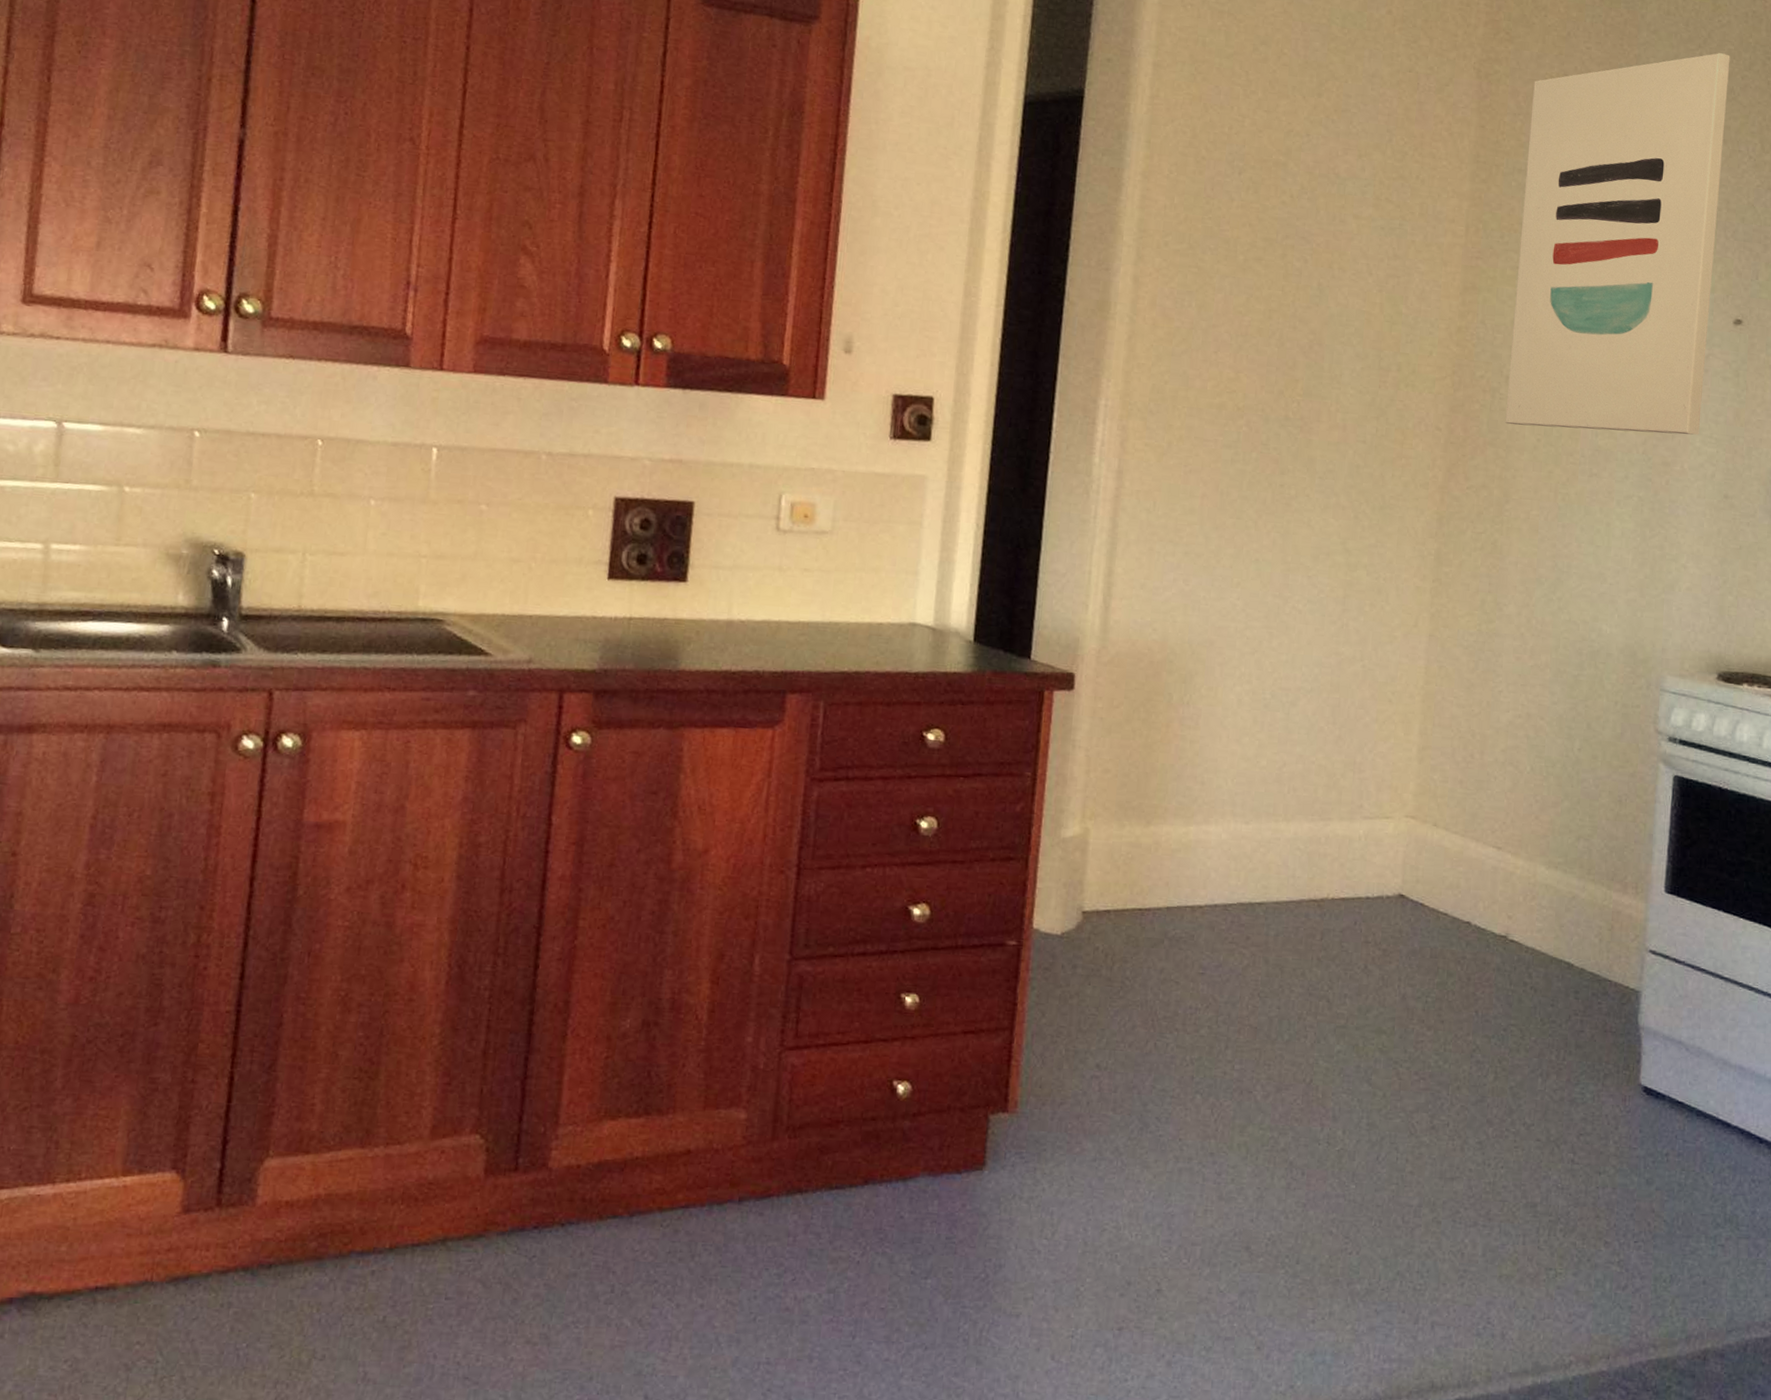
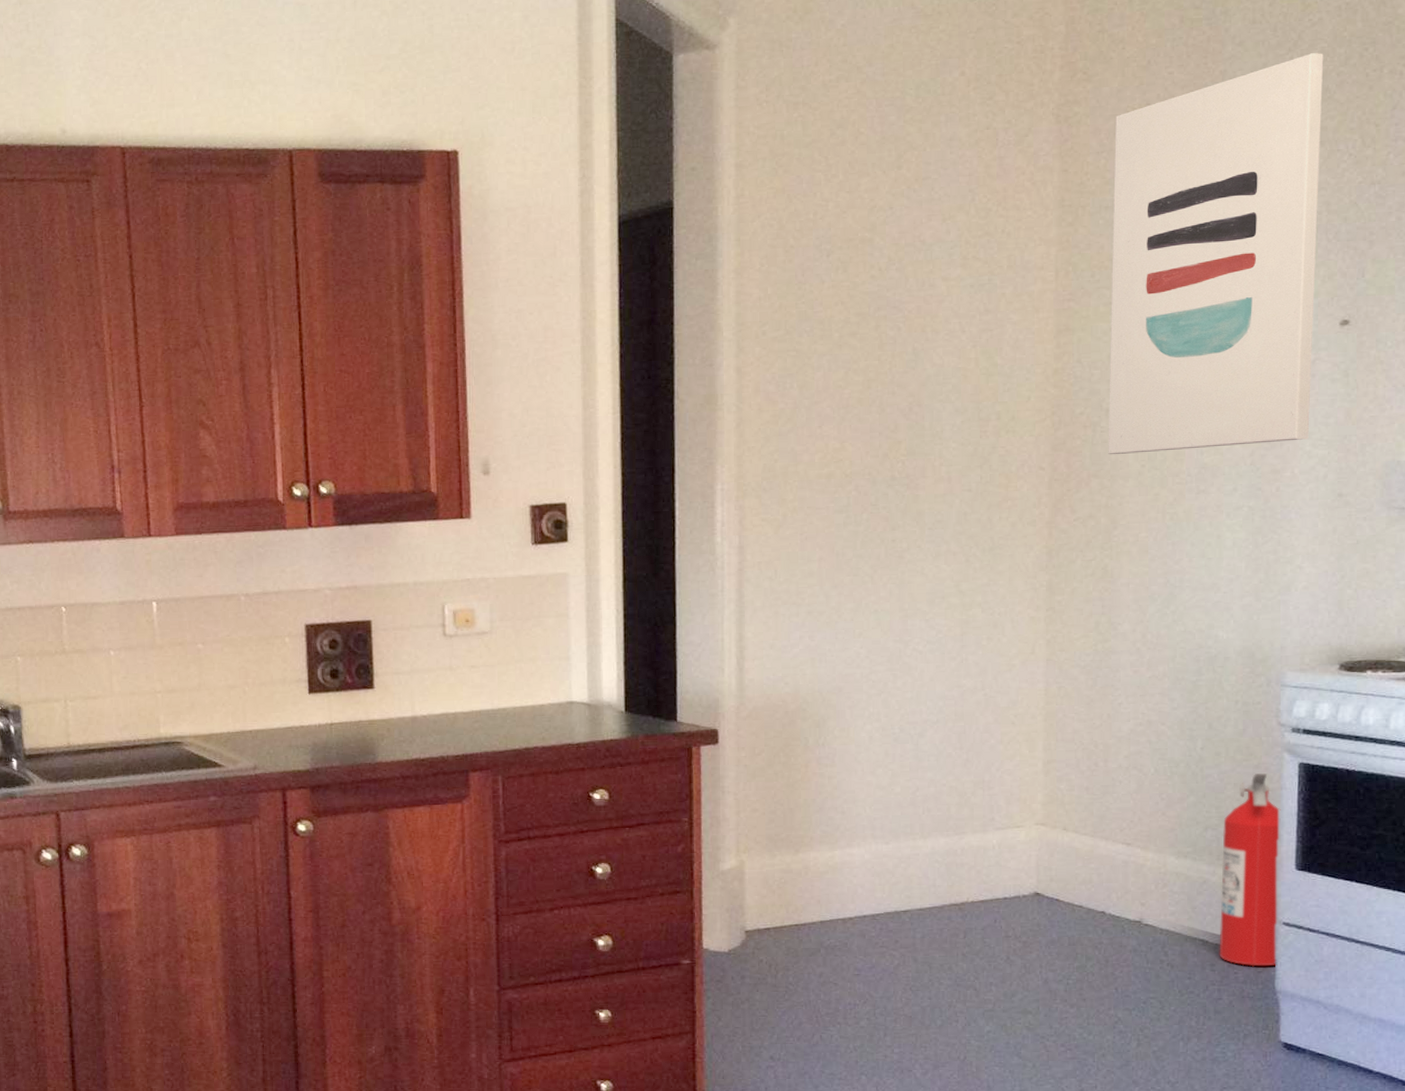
fire extinguisher: none [1584,783,1654,998] -> present [1219,773,1281,967]

